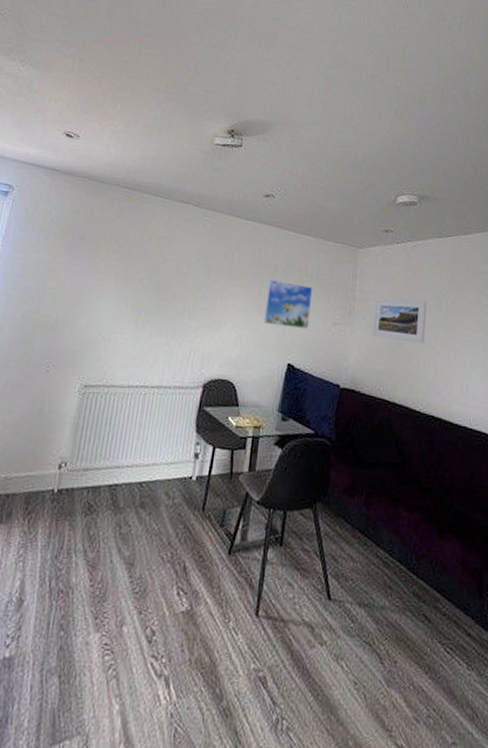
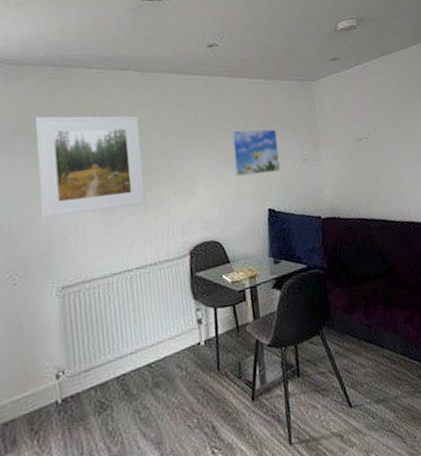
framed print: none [85,228,188,329] -> present [36,115,146,219]
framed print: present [373,298,428,344] -> none [337,118,387,163]

